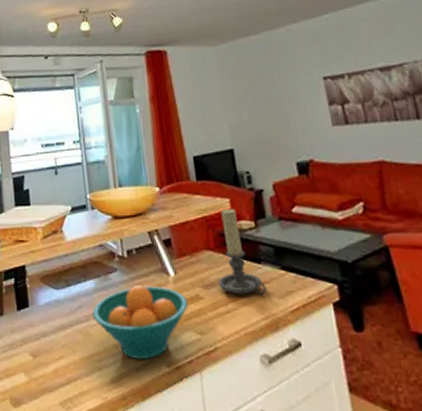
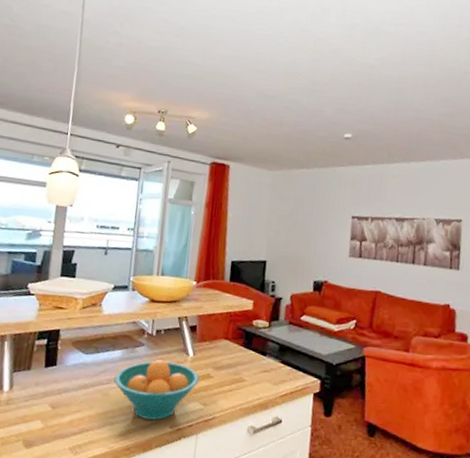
candle holder: present [218,208,267,294] -> none [228,308,266,380]

